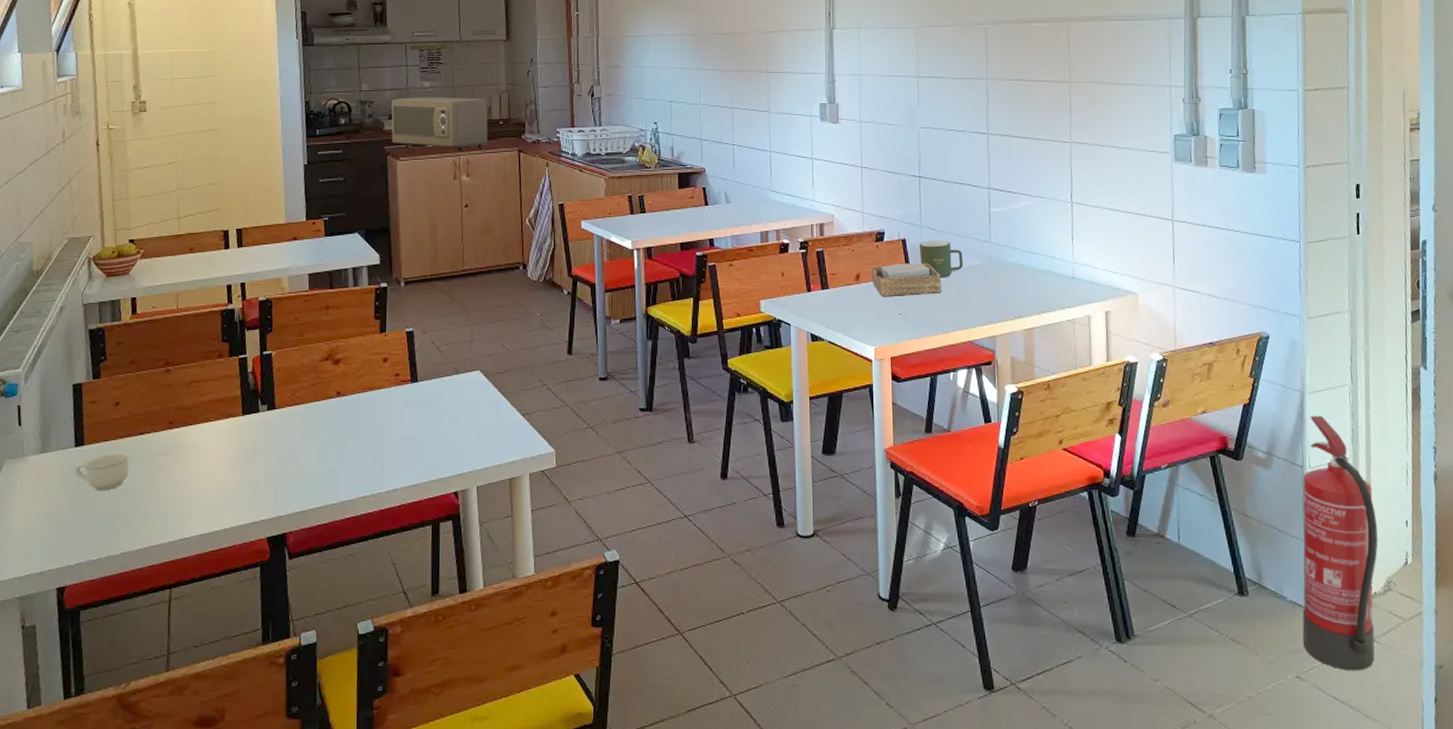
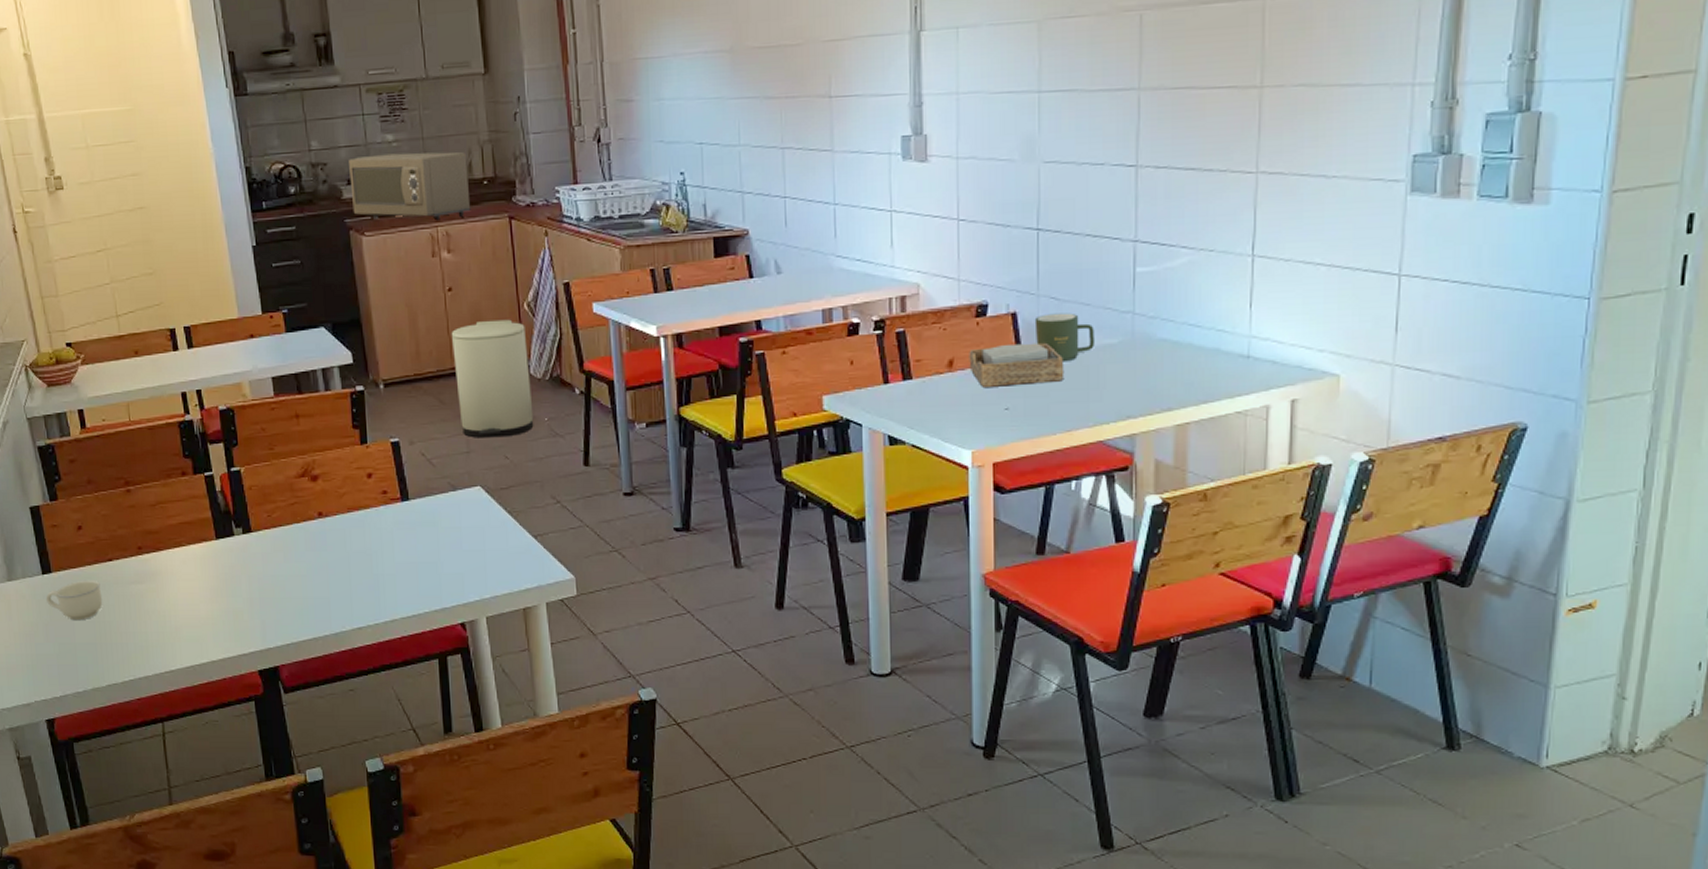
pedal bin: none [464,232,528,329] -> present [451,319,534,438]
fire extinguisher: present [1302,415,1378,671] -> none [1530,529,1657,841]

